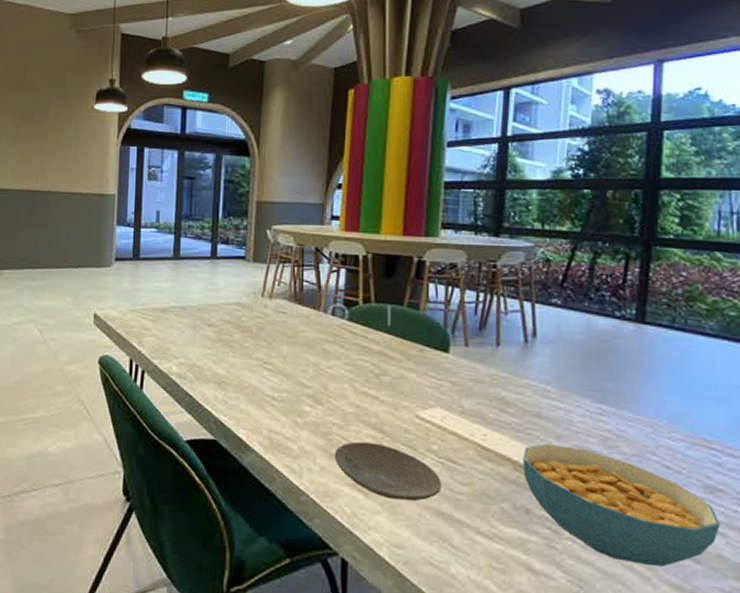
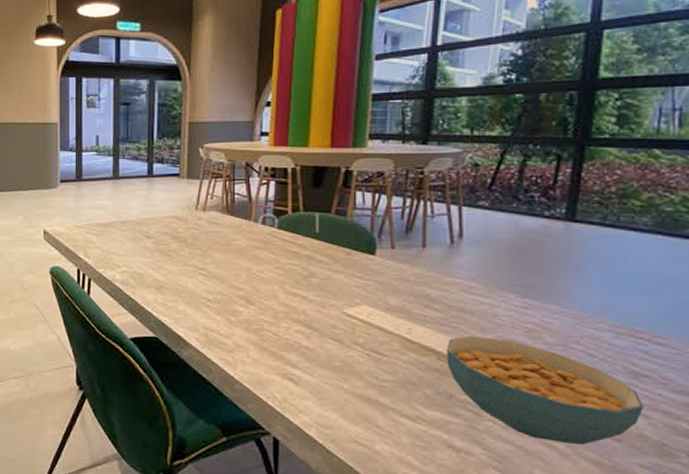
plate: present [334,441,441,501] -> none [266,336,367,388]

